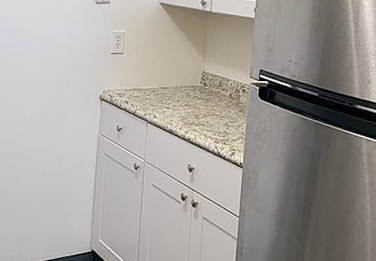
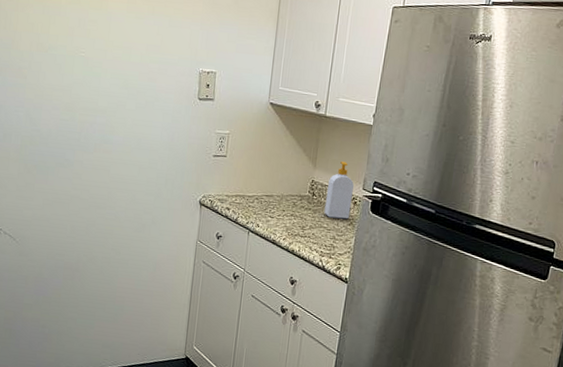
soap bottle: none [216,53,241,107] -> present [324,161,354,219]

